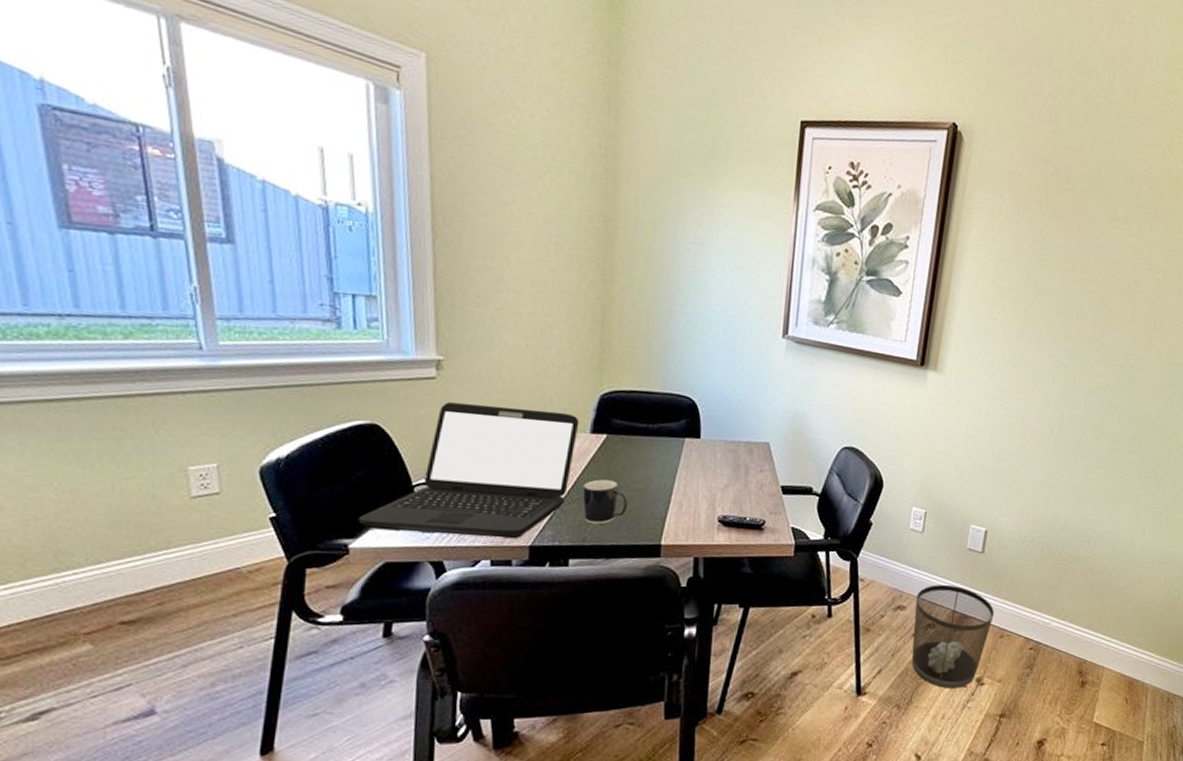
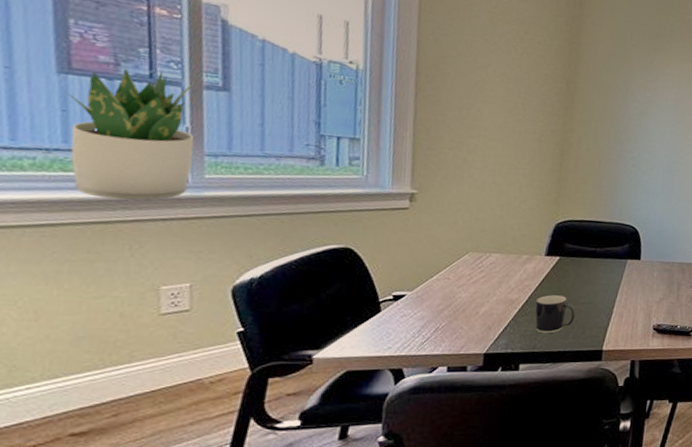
planter: none [70,220,205,371] -> present [66,68,196,200]
laptop: present [358,401,580,539] -> none [324,228,536,348]

